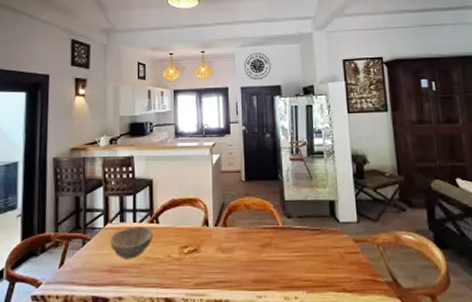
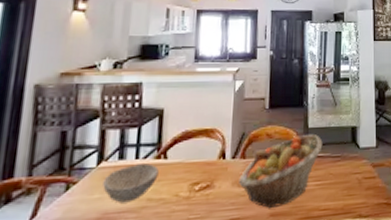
fruit basket: none [222,206,300,276] -> present [239,133,323,209]

